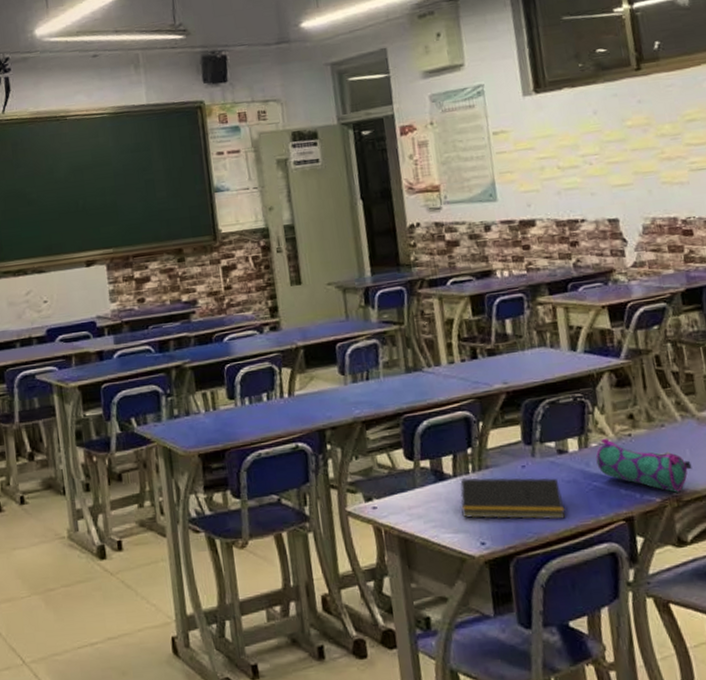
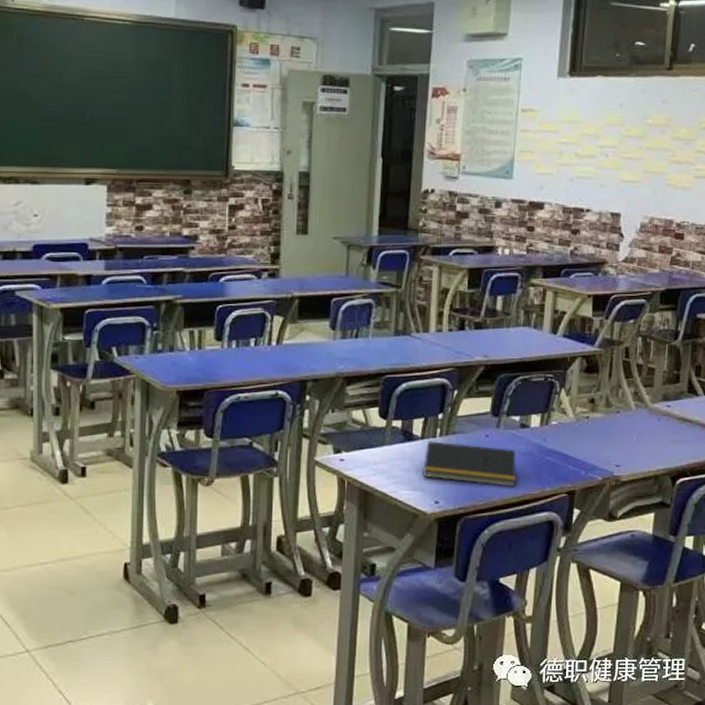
pencil case: present [595,437,692,493] -> none [553,417,635,473]

